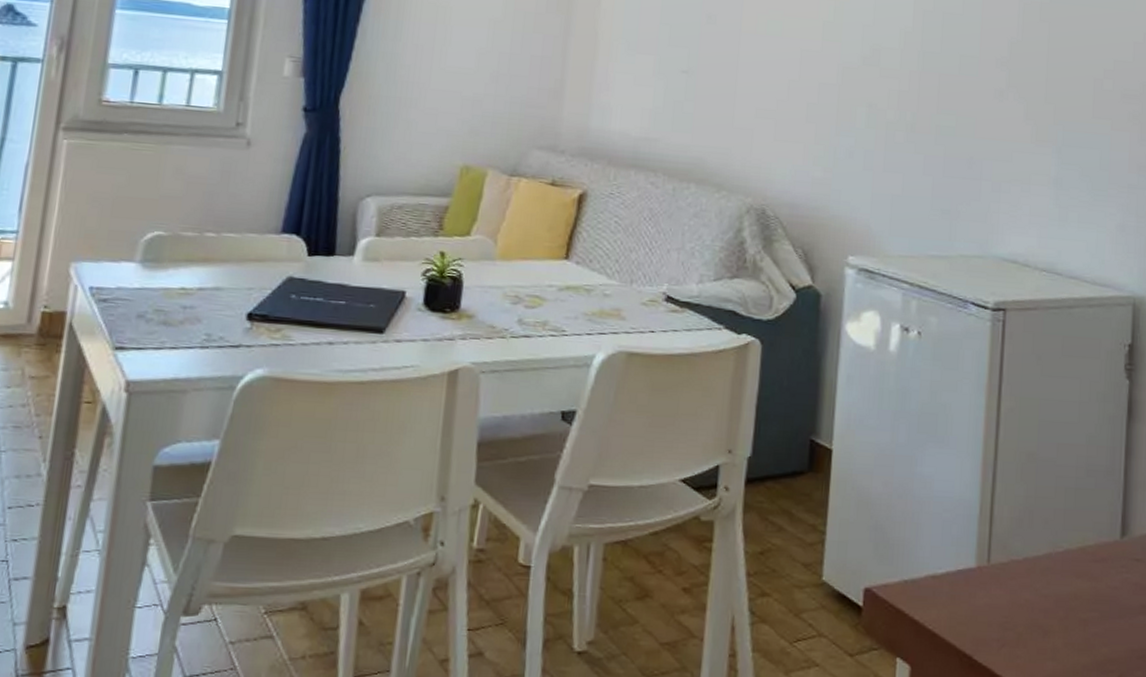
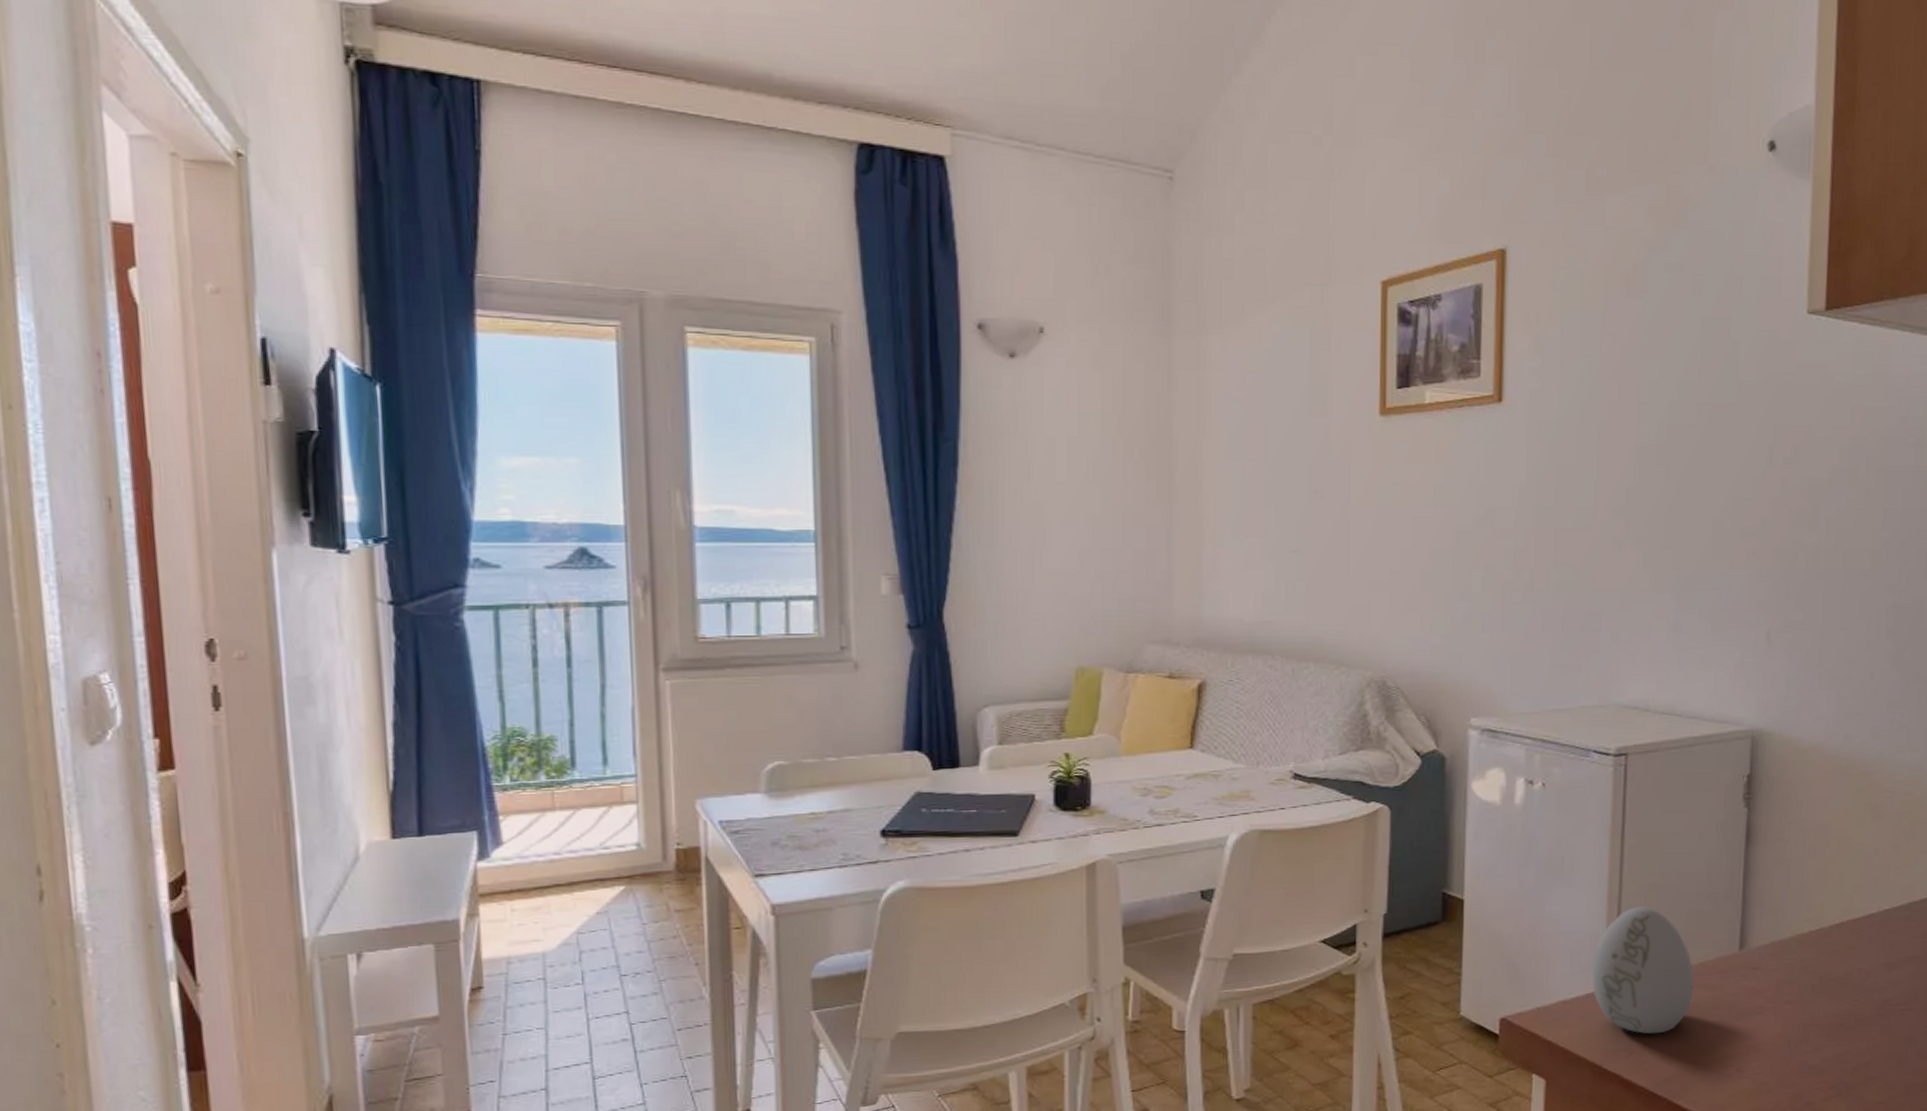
decorative egg: none [962,477,1073,625] -> present [1590,906,1694,1034]

